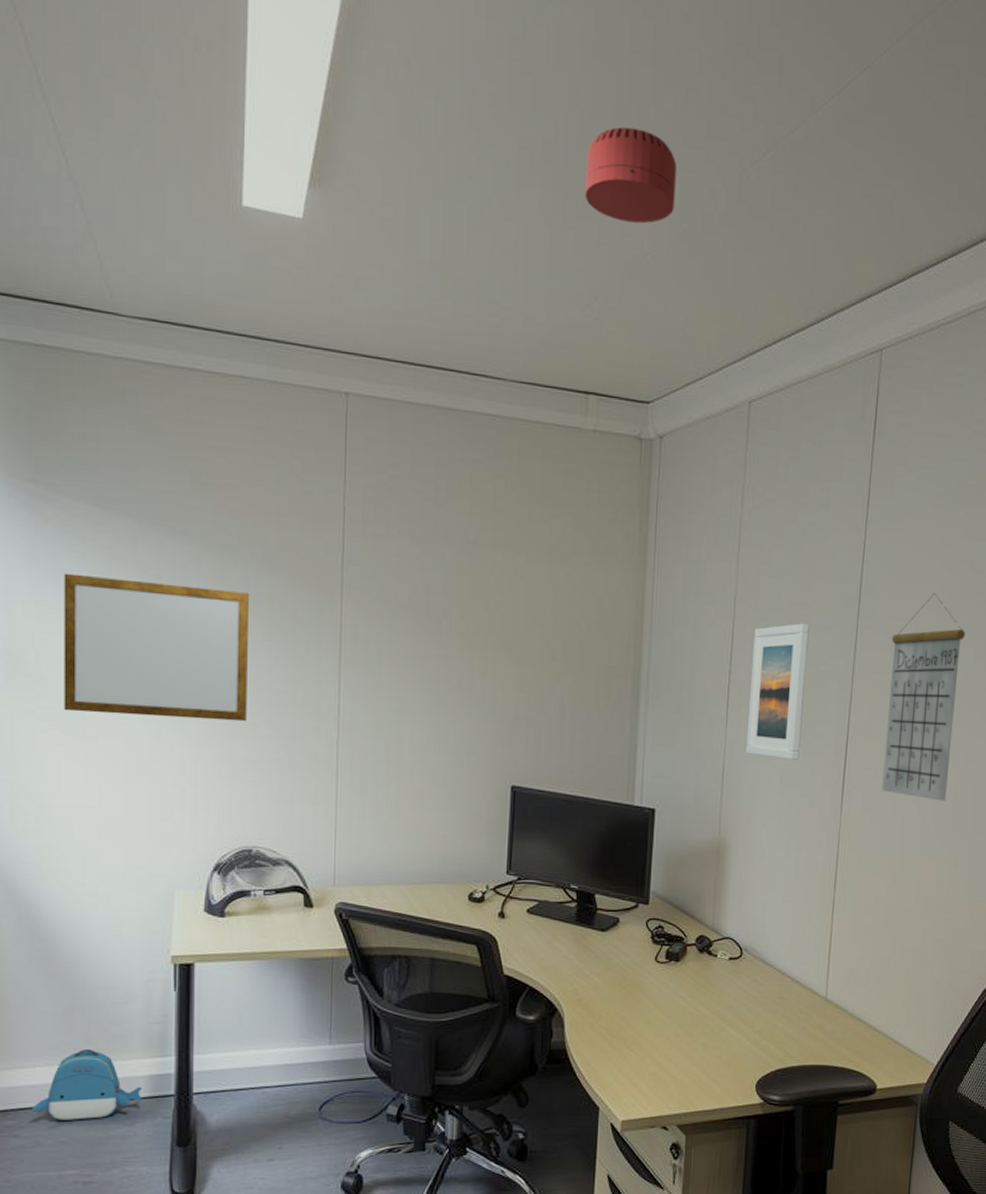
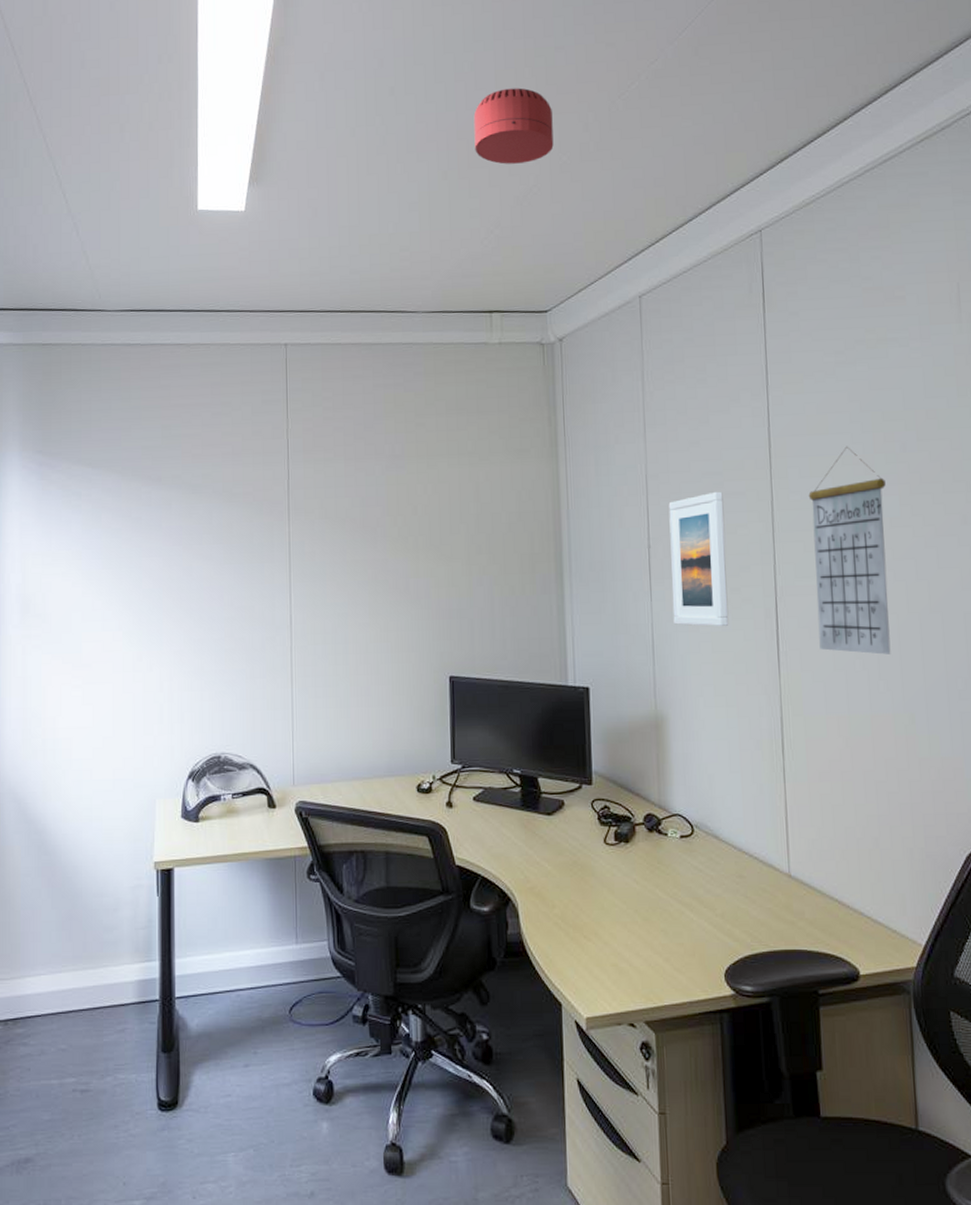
backpack: present [31,1048,142,1120] -> none [37,955,131,1028]
writing board: present [64,573,250,722] -> none [64,524,213,643]

